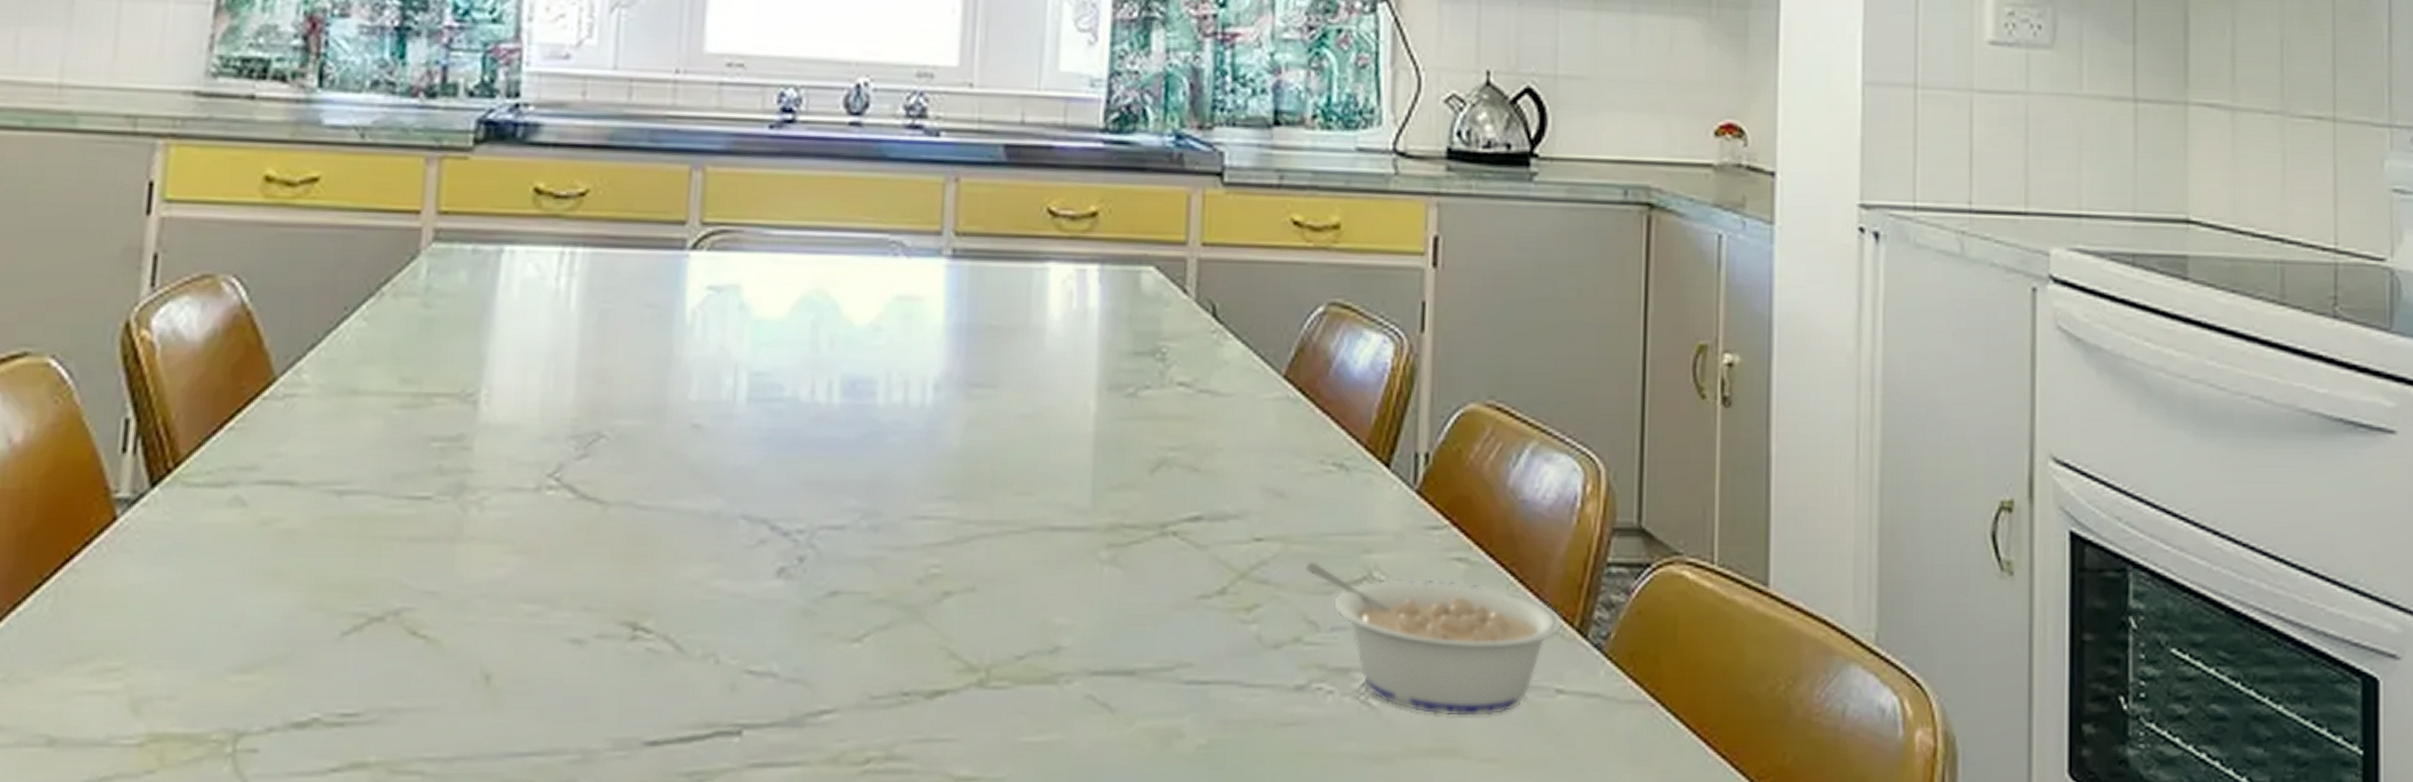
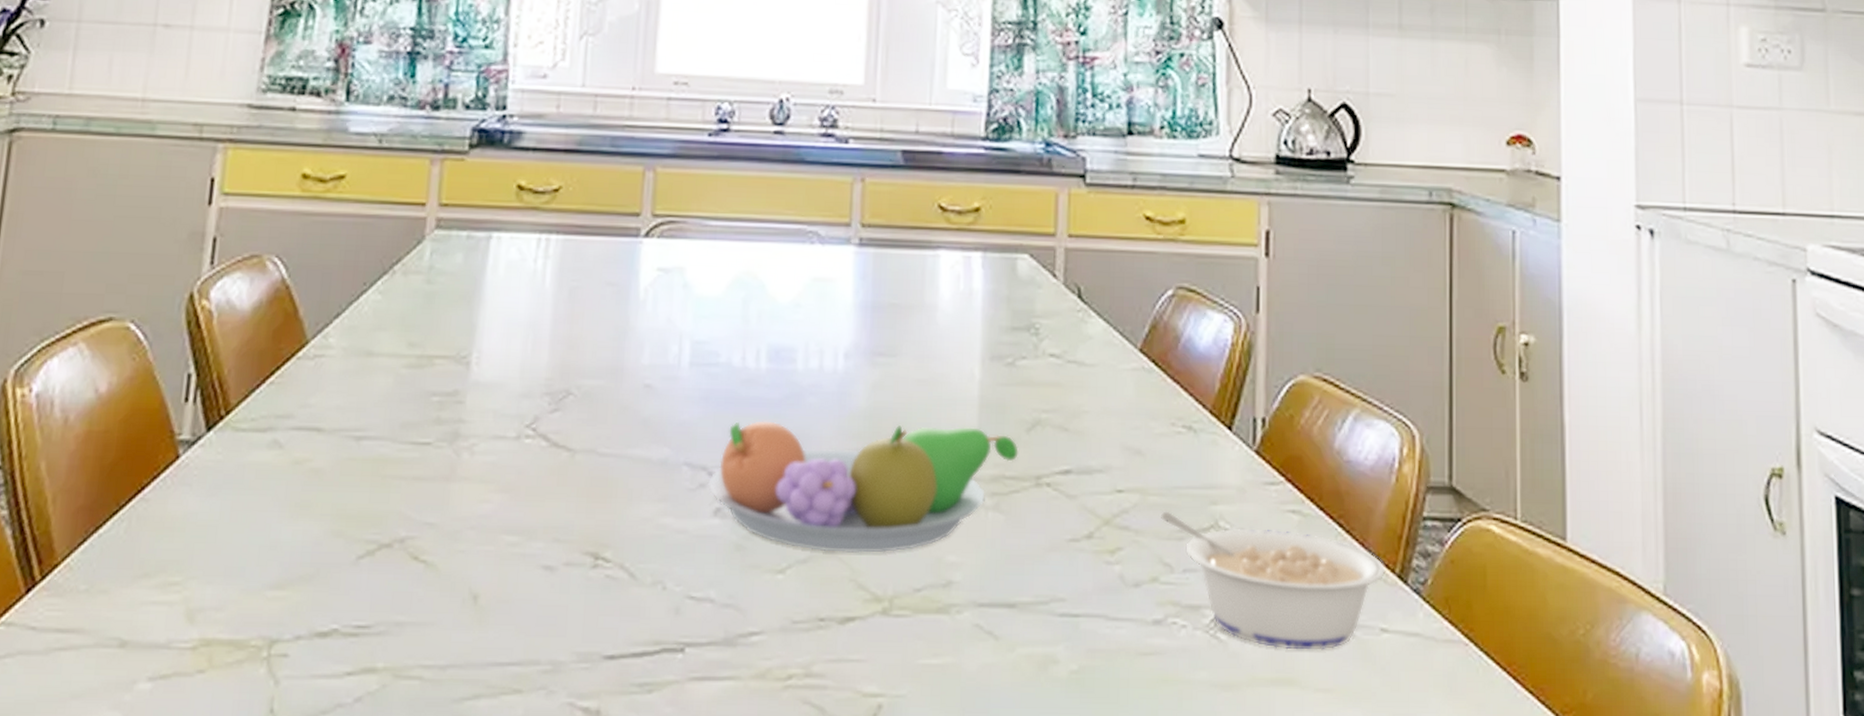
fruit bowl: none [770,465,1140,616] -> present [708,421,1019,553]

